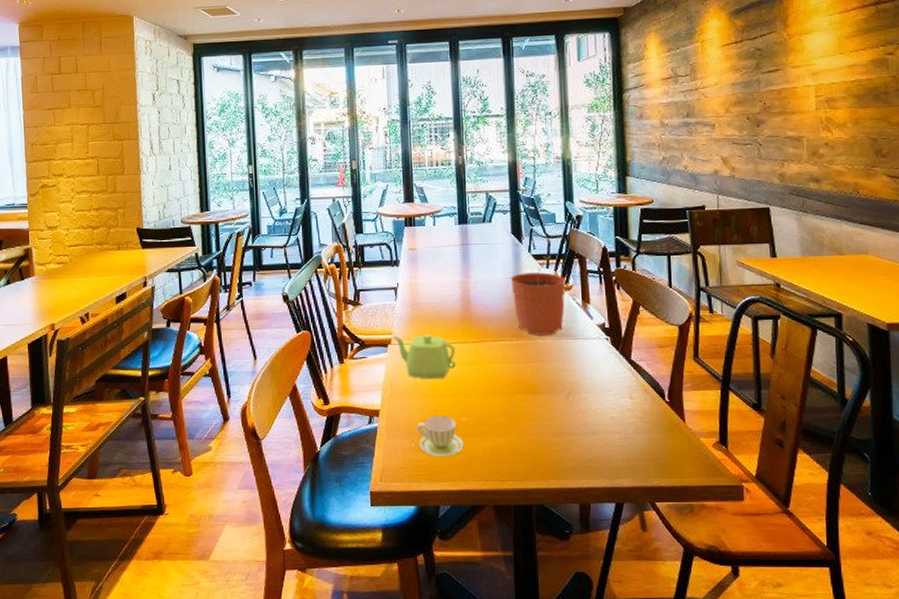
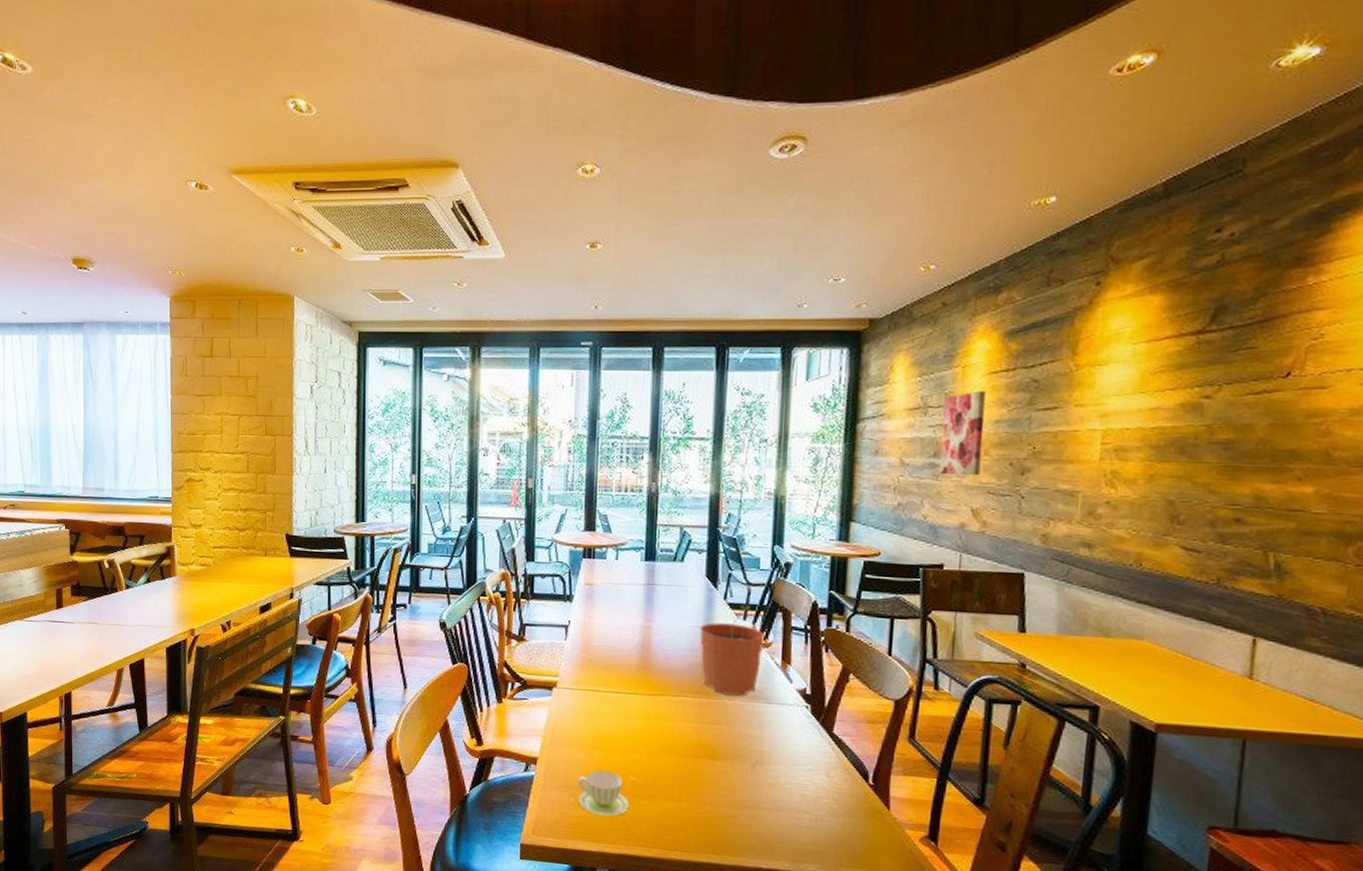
teapot: present [392,334,456,380] -> none [558,679,628,732]
wall art: none [690,60,725,131] -> present [939,391,986,476]

